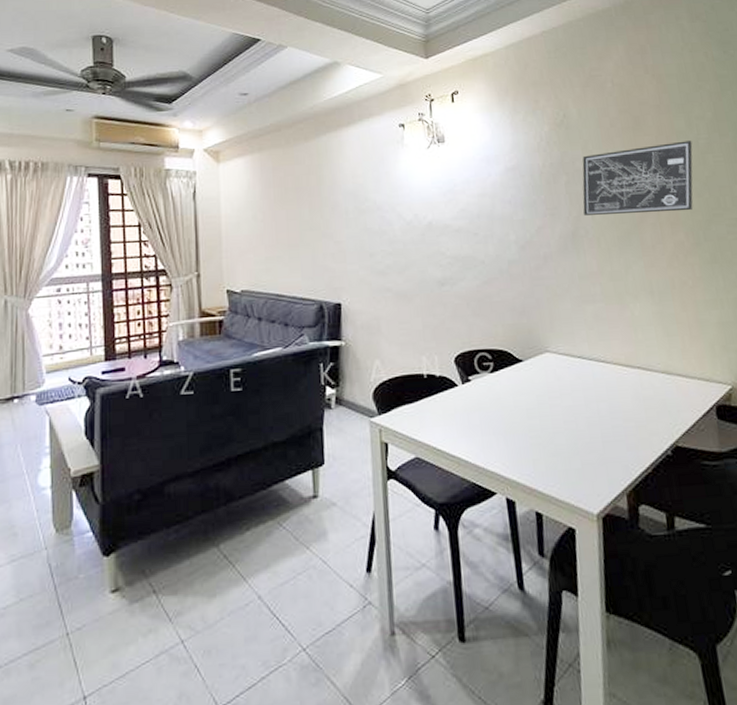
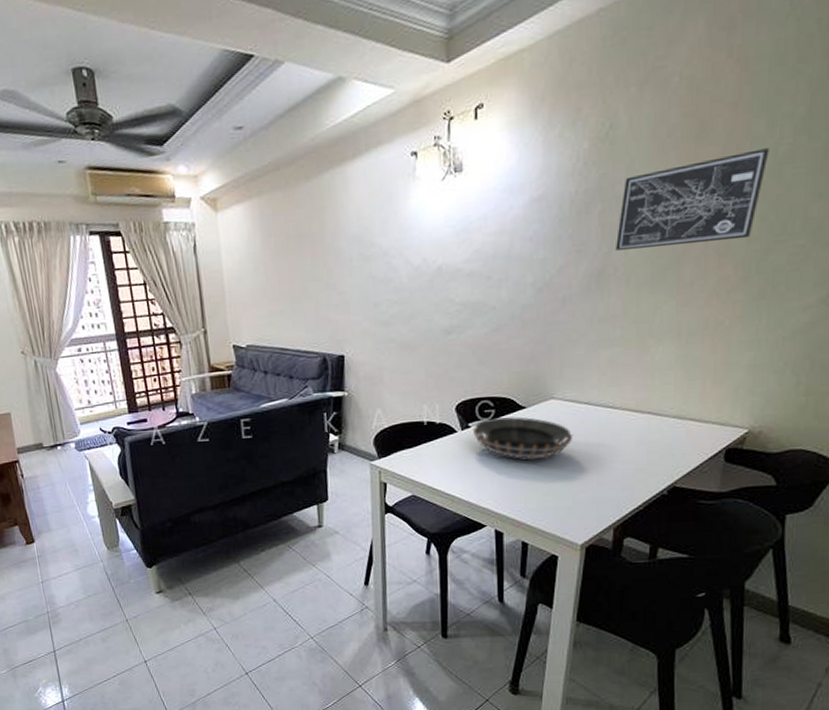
decorative bowl: none [473,370,572,416] -> present [473,416,574,459]

